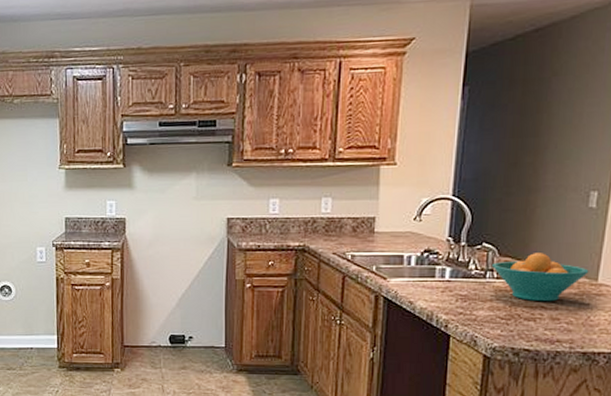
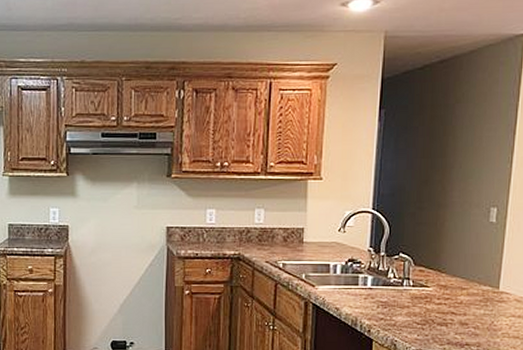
fruit bowl: present [492,253,589,302] -> none [408,263,492,308]

